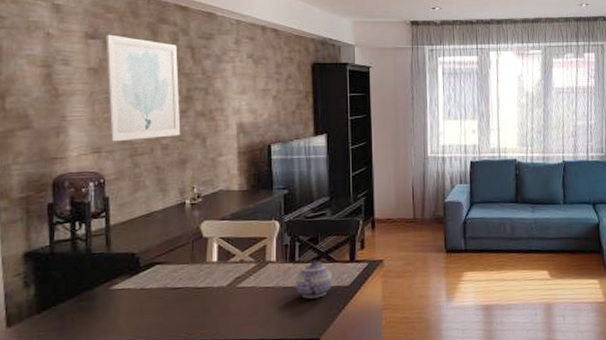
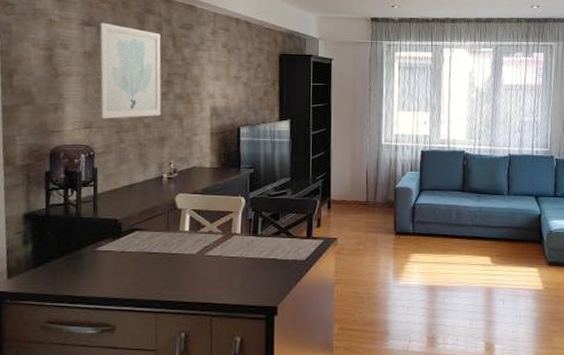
teapot: present [296,260,332,299] -> none [257,235,290,270]

